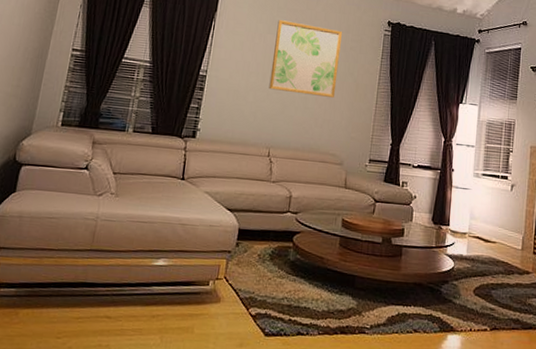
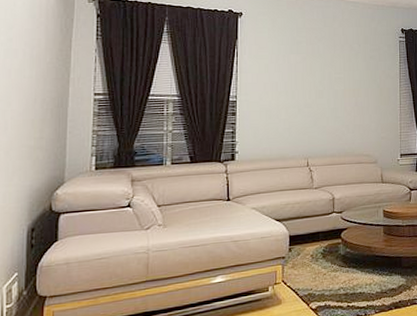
wall art: present [269,20,342,98] -> none [298,40,362,105]

